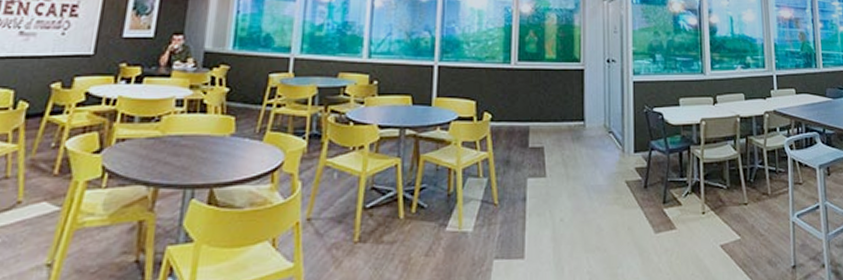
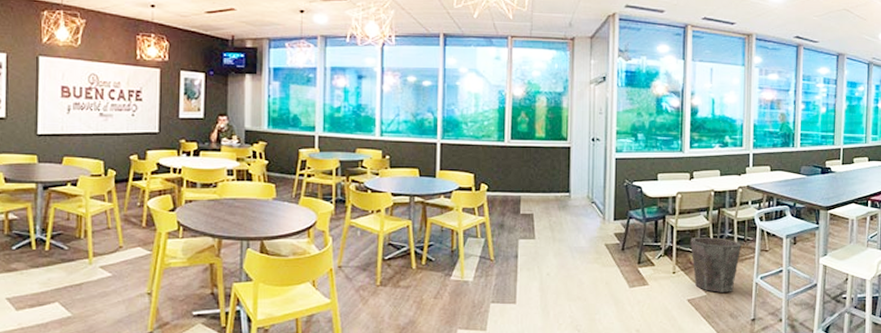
waste bin: none [719,170,774,235] -> present [690,237,742,292]

